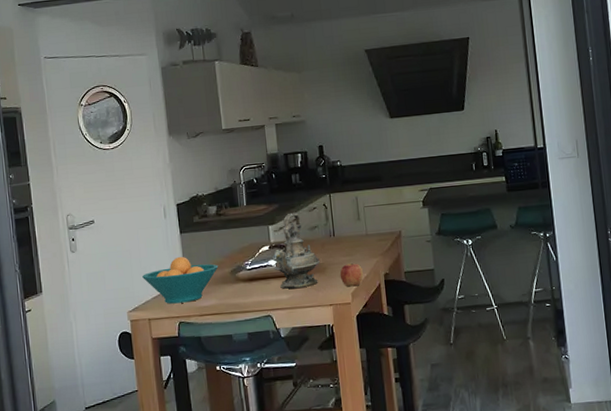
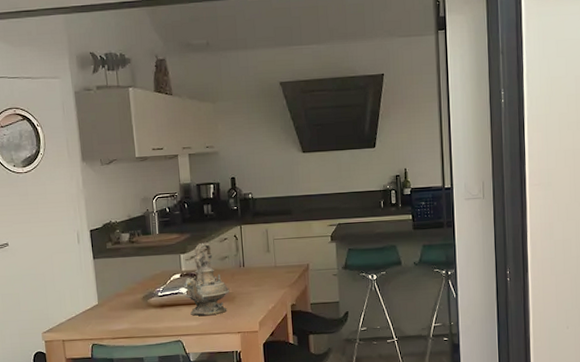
fruit bowl: present [142,256,219,304] -> none [56,281,131,327]
apple: present [340,263,363,287] -> none [248,293,271,316]

